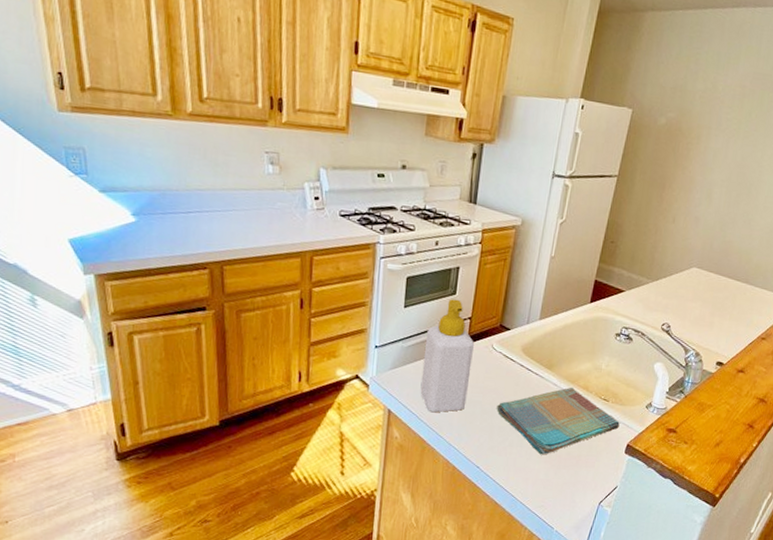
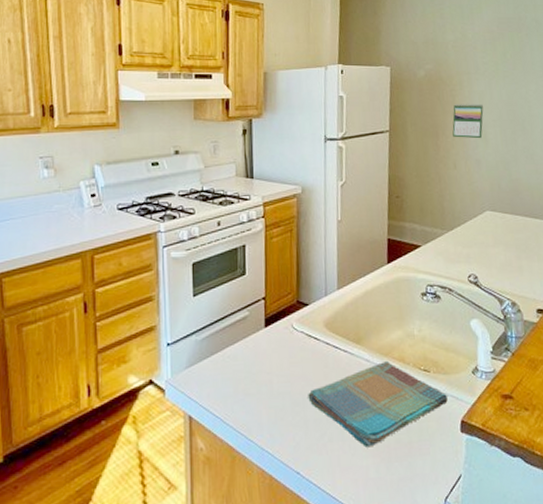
soap bottle: present [420,299,474,413] -> none [220,280,274,413]
calendar: none [679,158,716,197] -> present [452,104,484,139]

